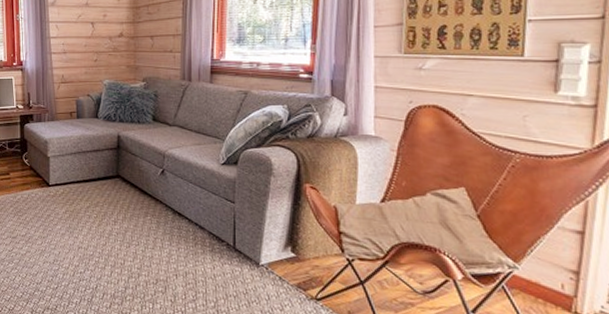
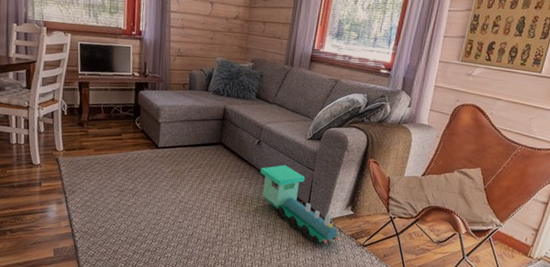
toy train: none [168,197,281,300] -> present [260,165,339,245]

